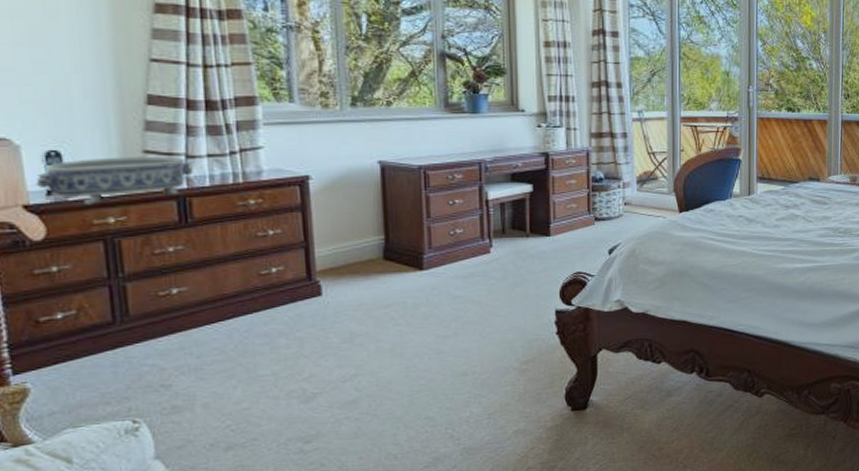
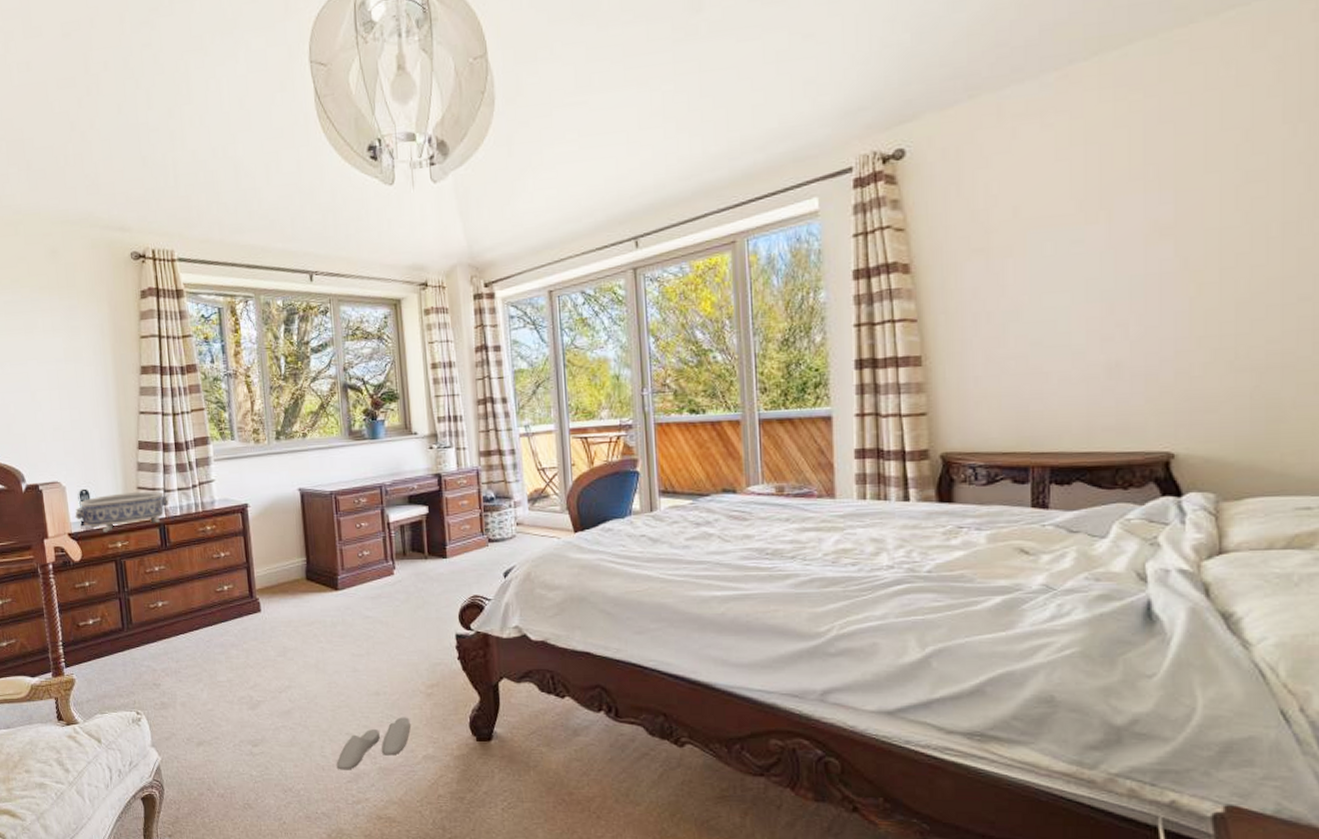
slippers: none [411,394,501,456] -> present [336,717,410,770]

